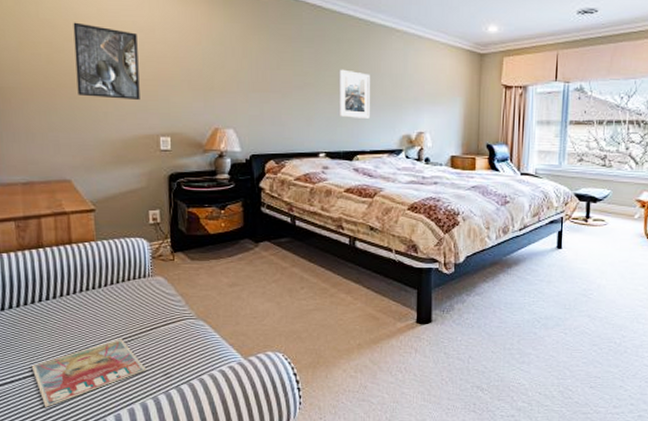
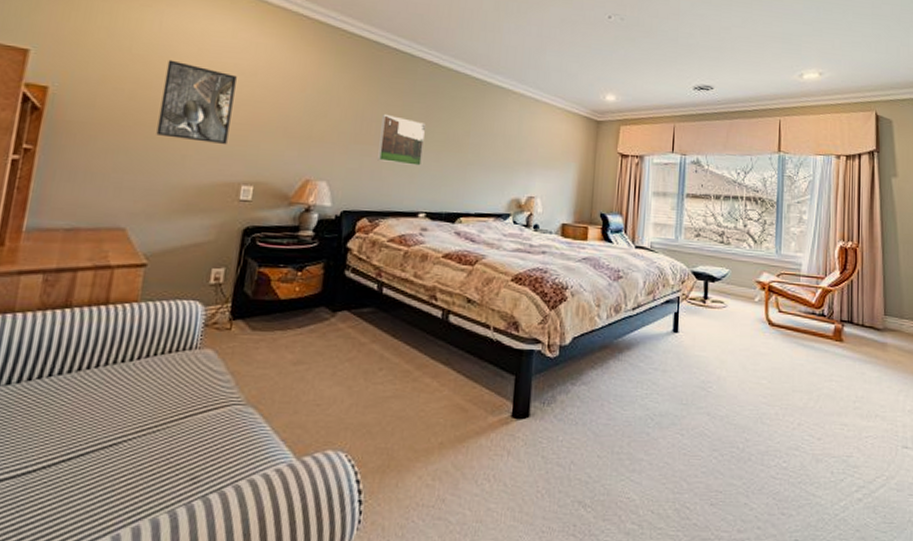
magazine: present [31,338,147,407] -> none [14,427,169,524]
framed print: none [275,60,316,110] -> present [377,113,426,167]
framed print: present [338,69,370,119] -> none [444,126,482,179]

